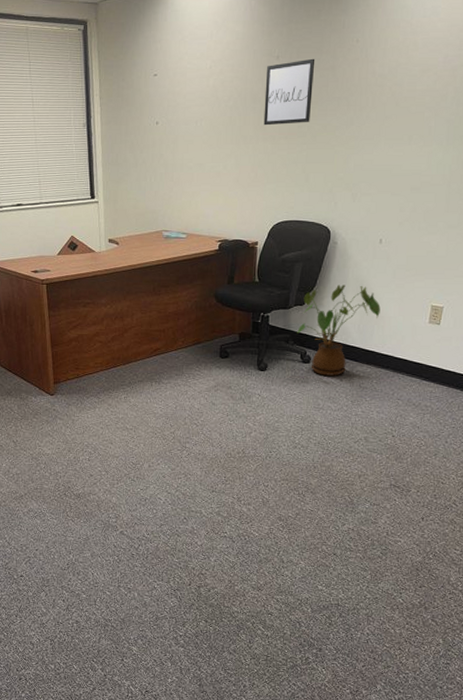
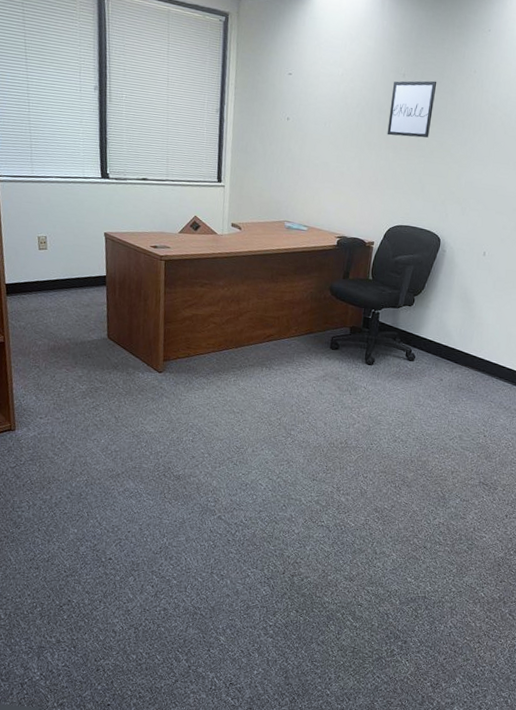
house plant: present [297,284,381,376] -> none [404,290,481,375]

